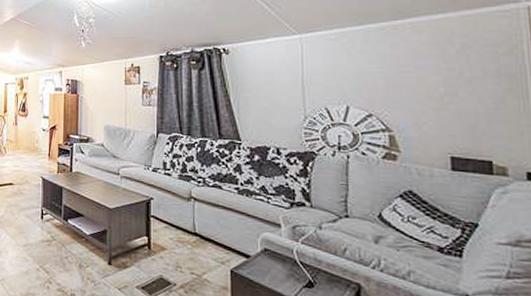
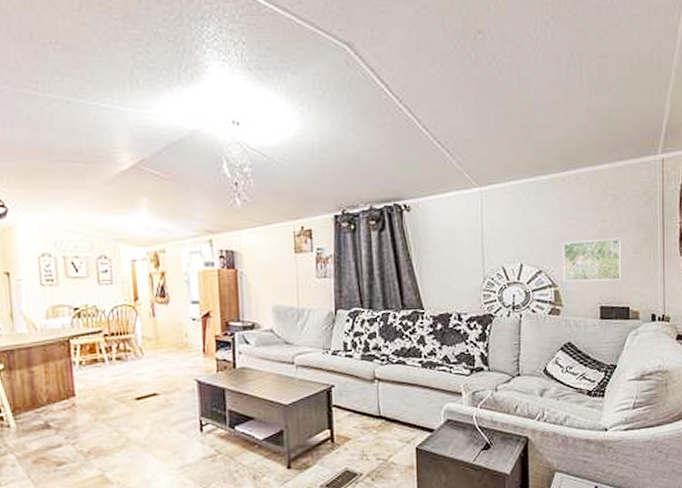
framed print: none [397,86,477,131] -> present [562,238,621,282]

